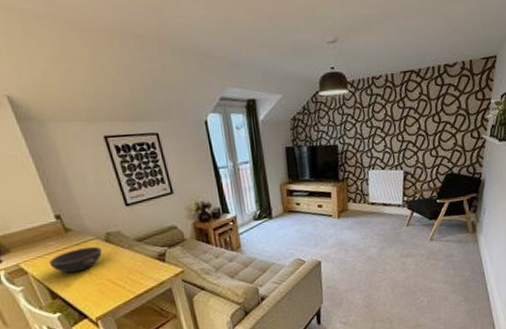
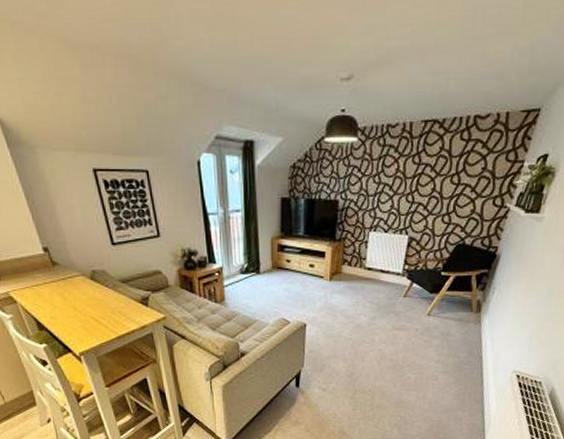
bowl: present [49,247,102,274] -> none [37,284,88,307]

